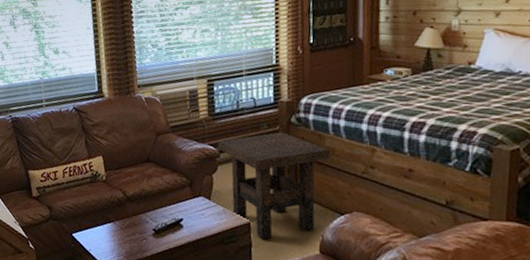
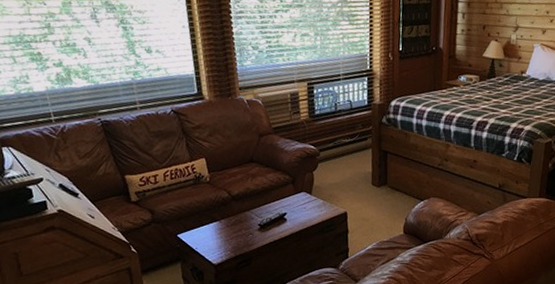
side table: present [217,132,331,240] -> none [317,131,415,226]

